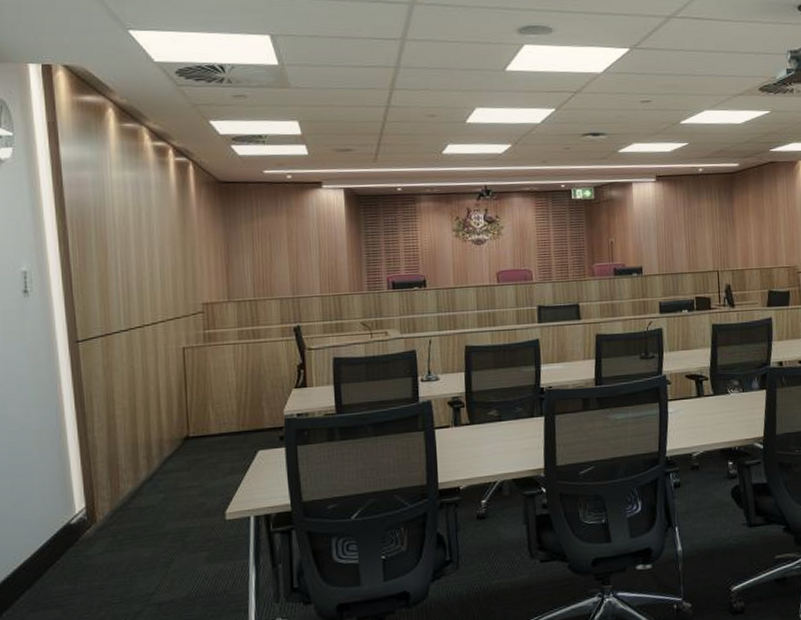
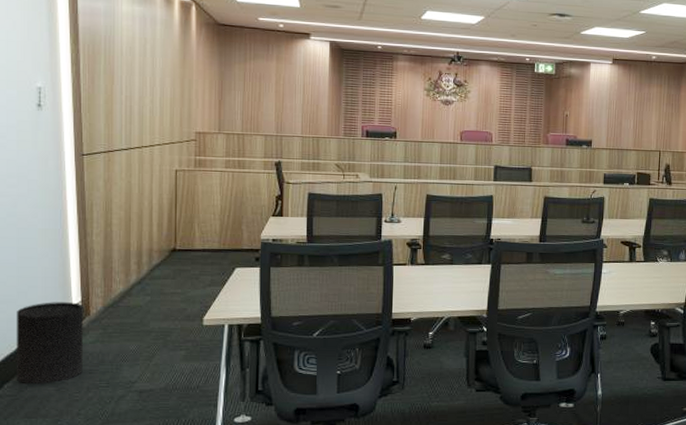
trash can: none [11,509,92,610] -> present [16,302,84,385]

